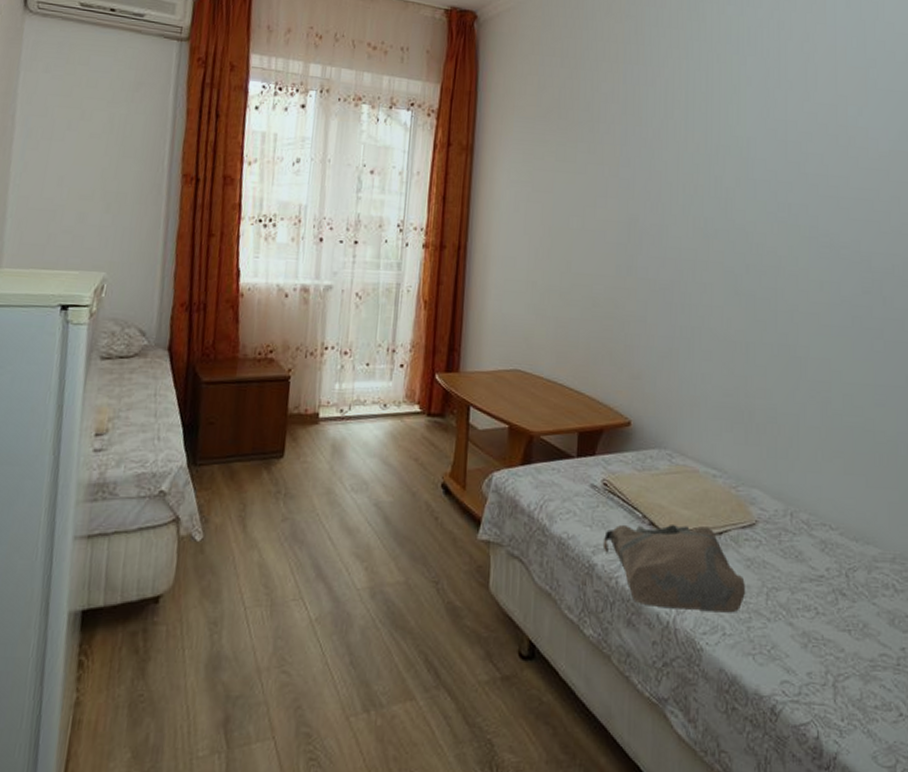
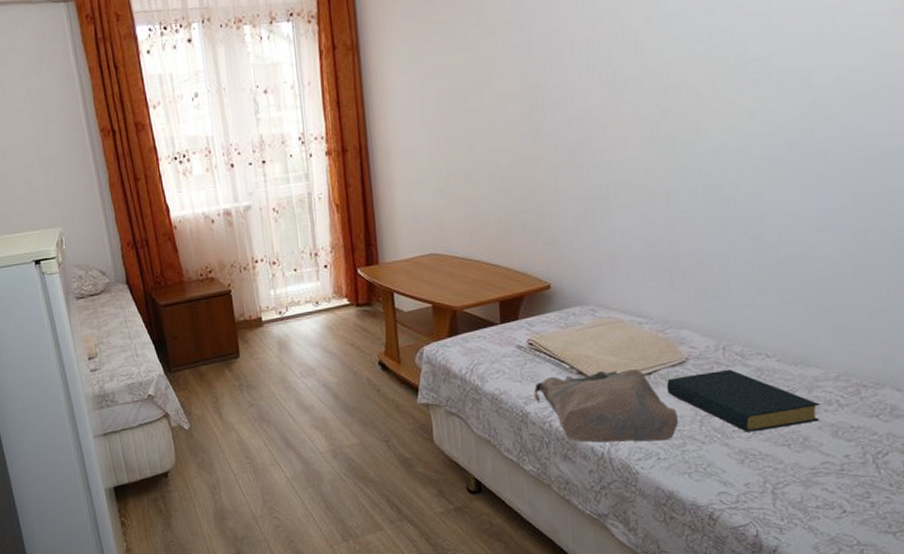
hardback book: none [737,537,878,612] -> present [667,369,820,432]

